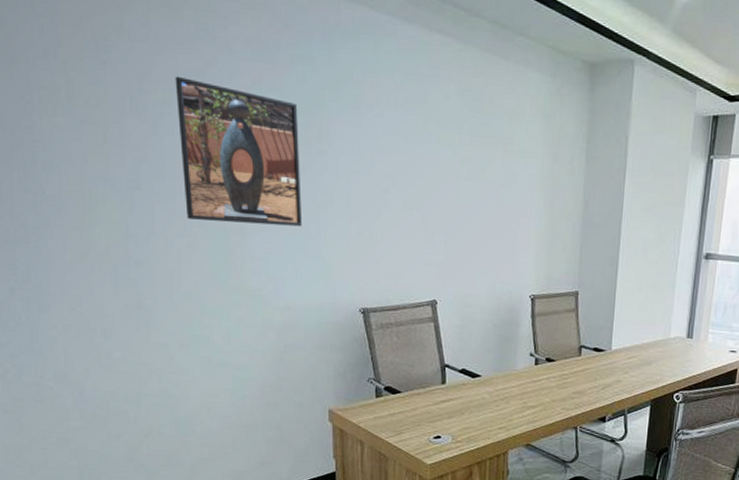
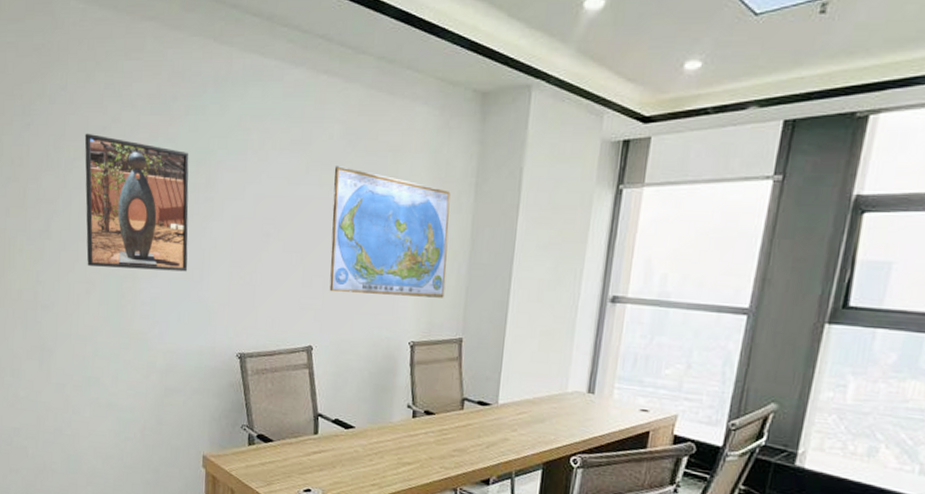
world map: none [451,124,564,255] -> present [329,165,451,298]

